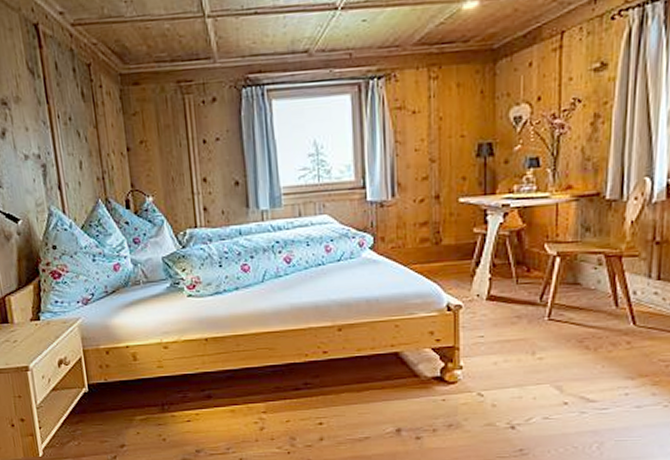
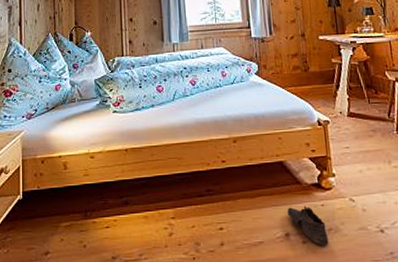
shoe: none [401,400,447,442] -> present [288,205,329,246]

